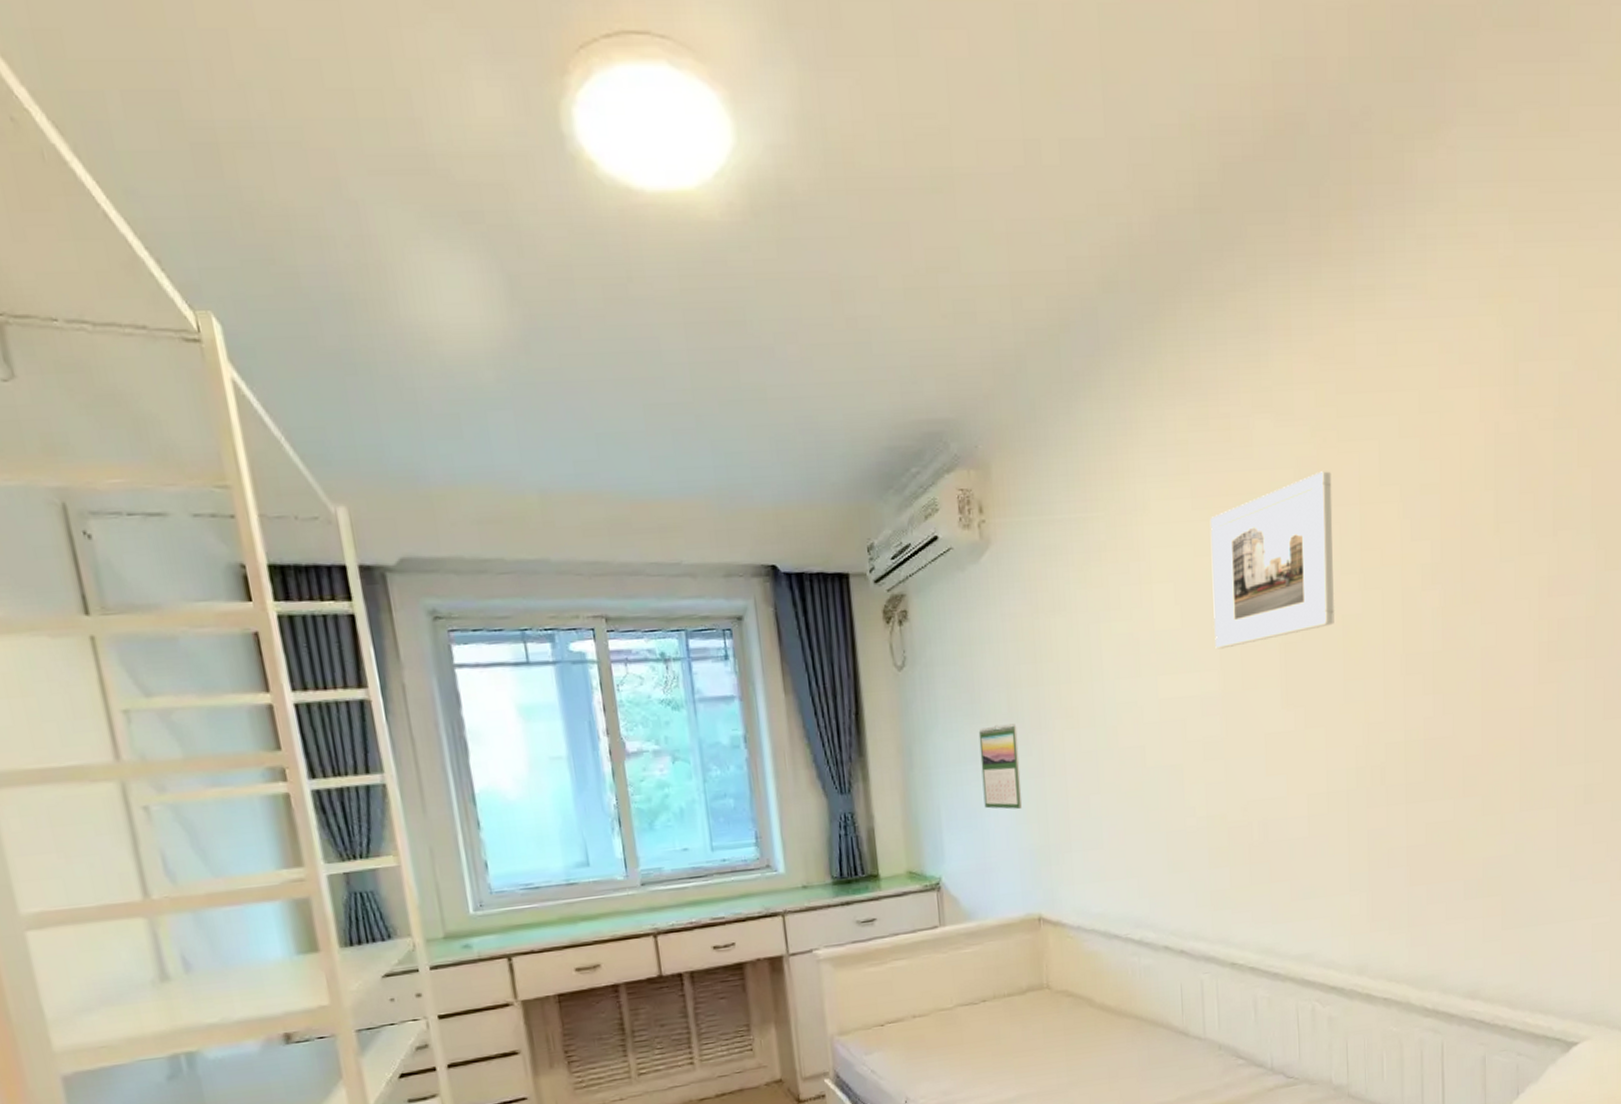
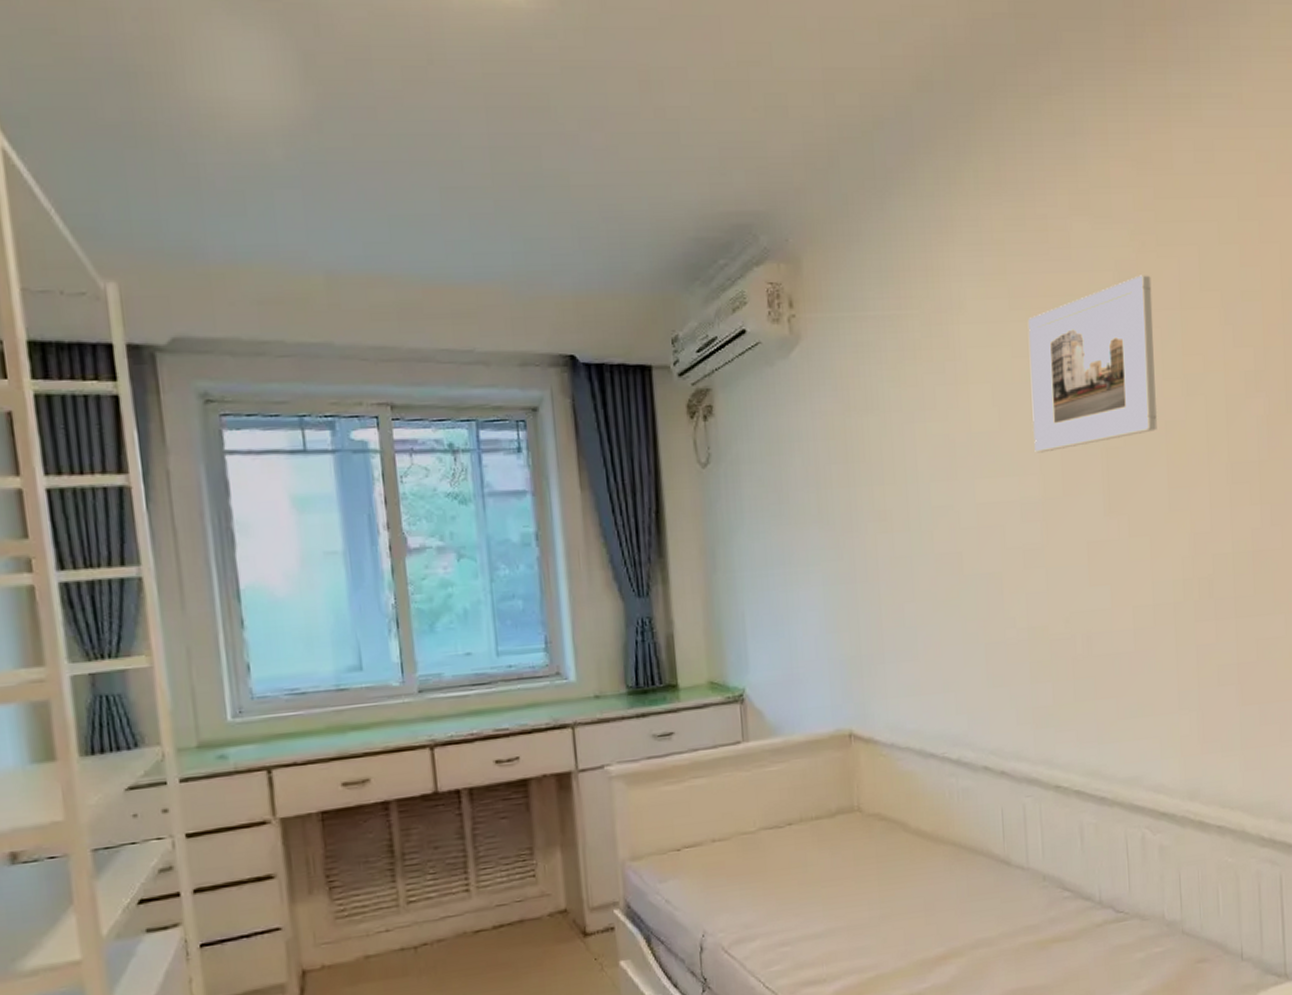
calendar: present [978,724,1023,810] -> none [786,526,833,617]

